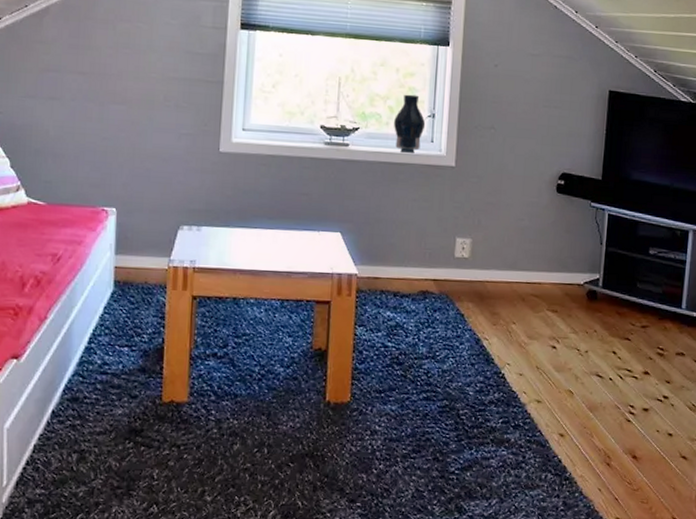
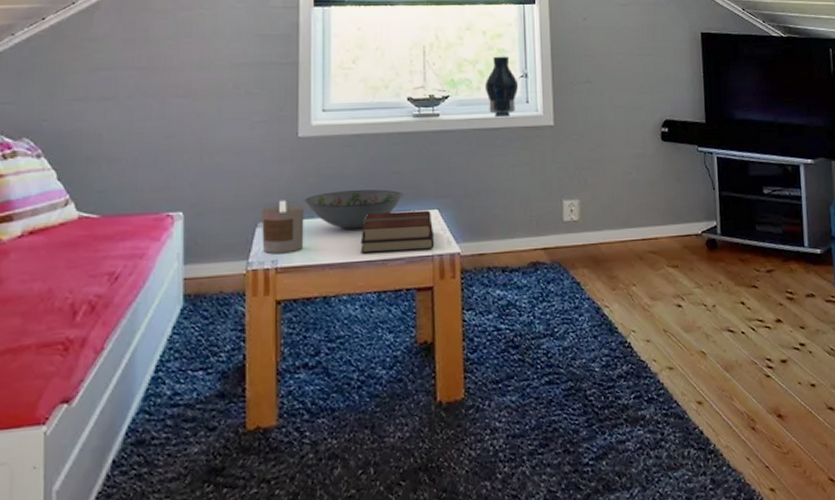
candle: none [182,207,221,256] -> present [260,200,304,254]
decorative bowl: none [221,205,310,243] -> present [304,189,403,230]
books: none [268,229,336,268] -> present [360,210,435,254]

